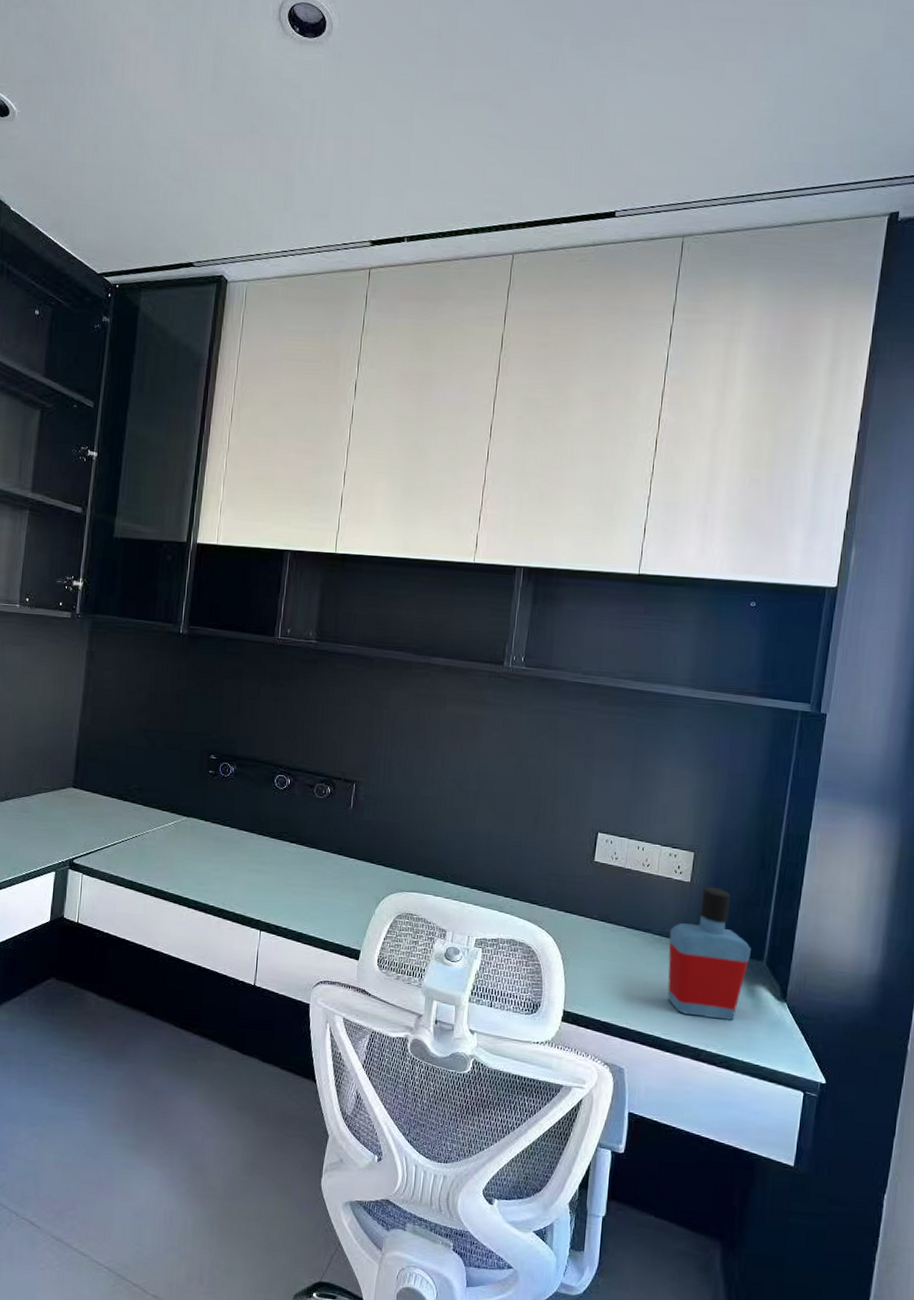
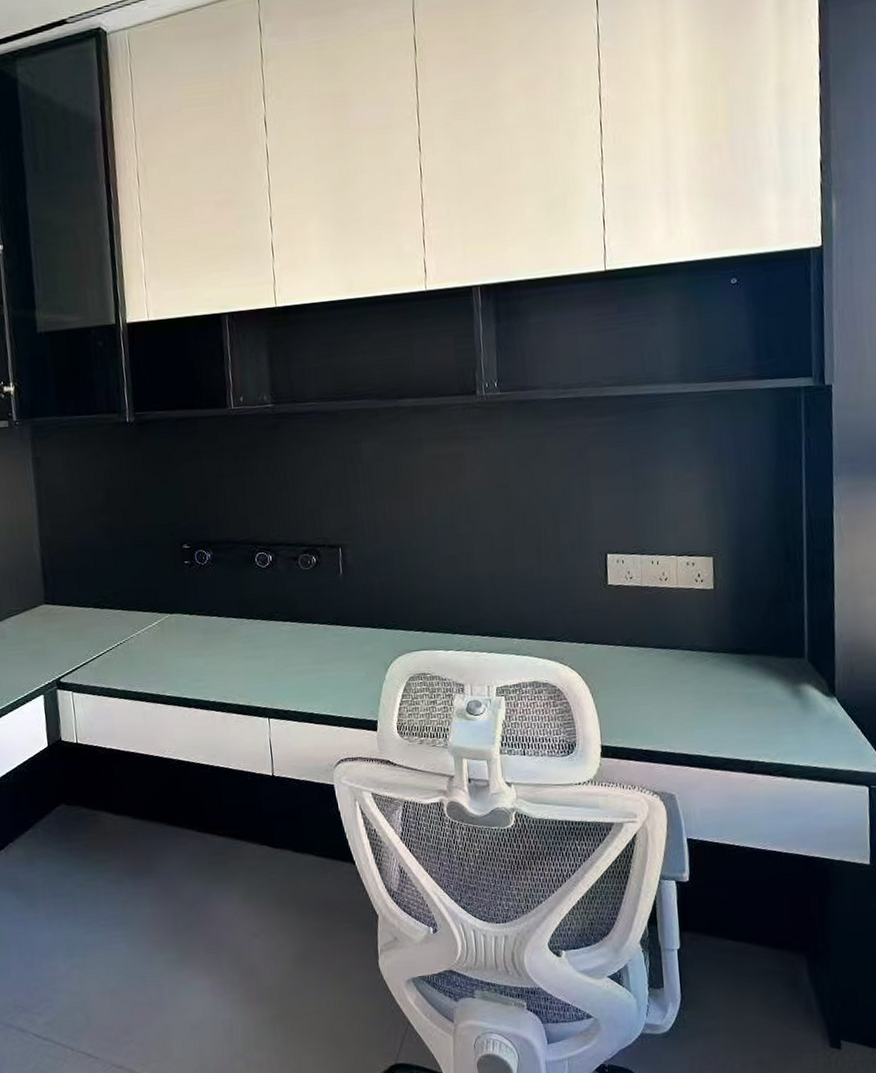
bottle: present [667,886,751,1020] -> none [700,589,790,728]

